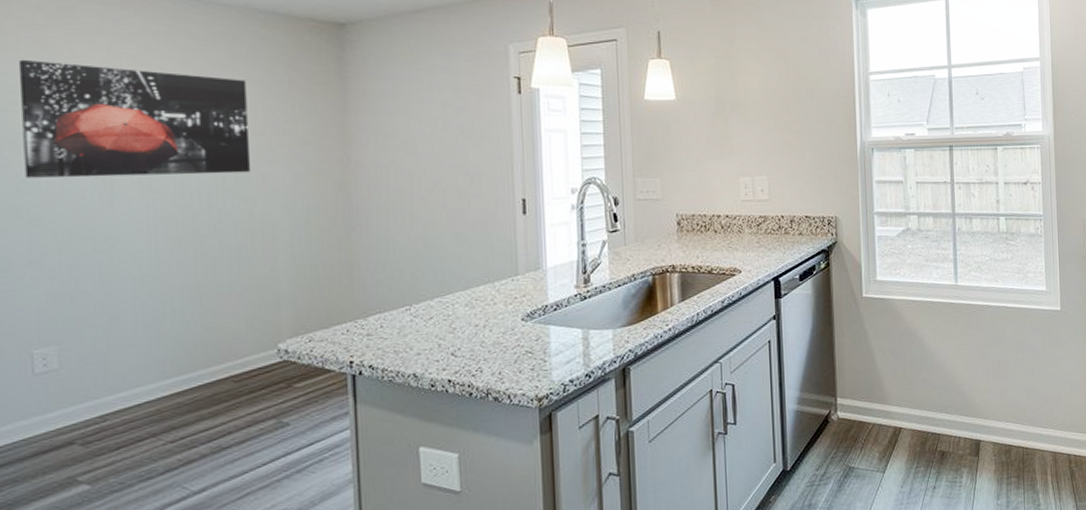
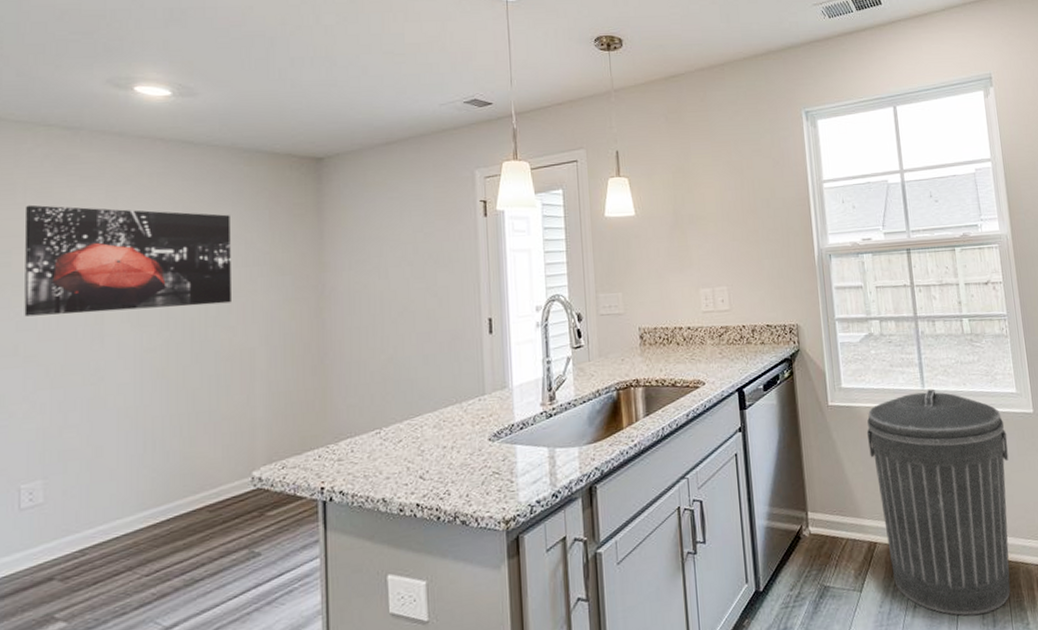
trash can: none [898,284,1034,497] -> present [866,388,1011,616]

